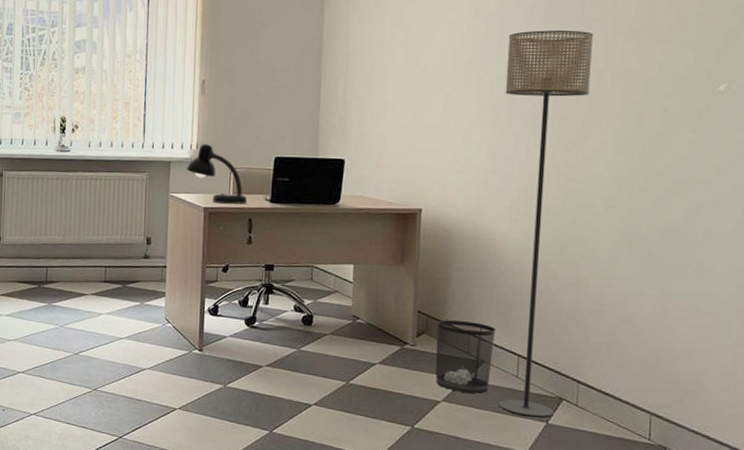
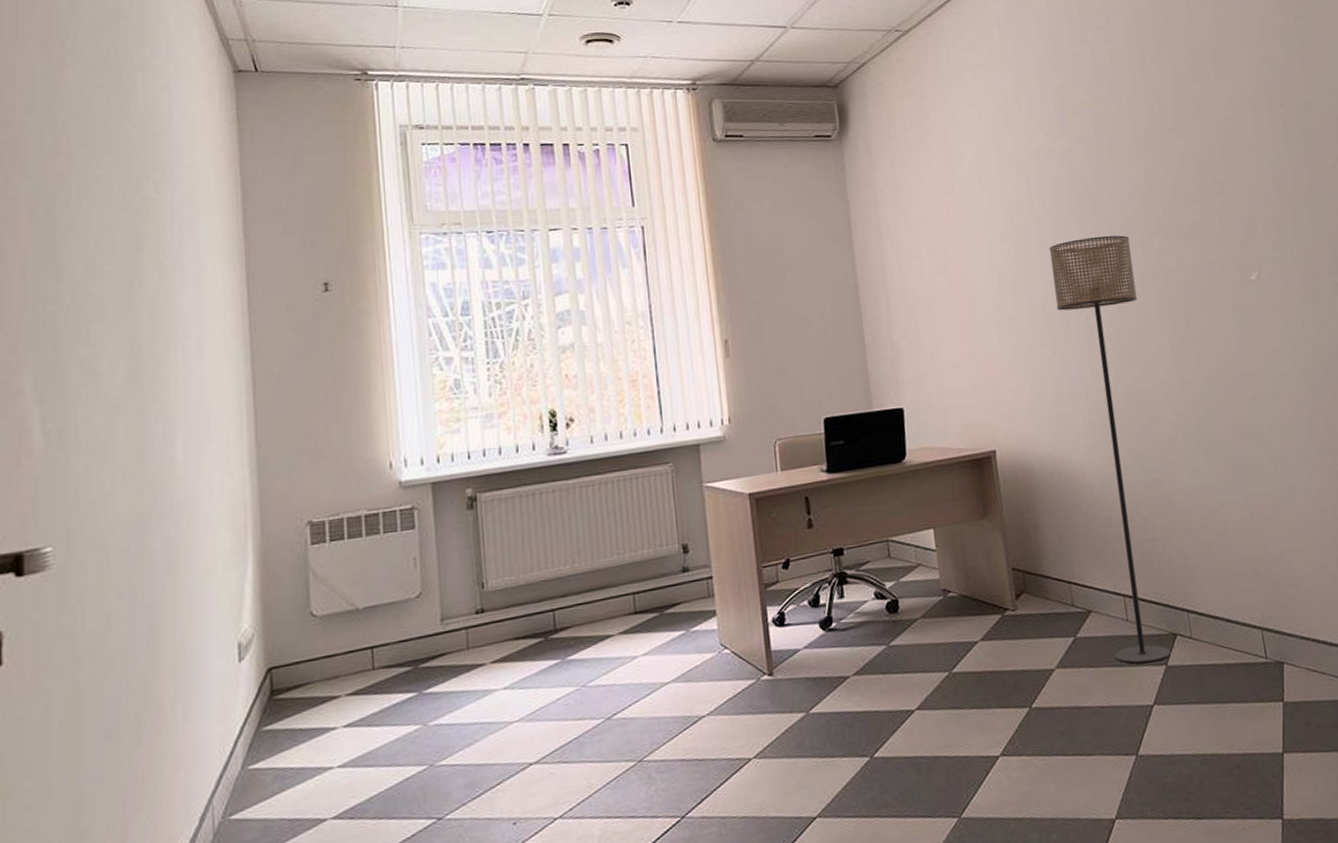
desk lamp: present [186,144,248,204] -> none [719,415,801,486]
waste bin: present [435,319,496,394] -> none [1035,567,1102,653]

